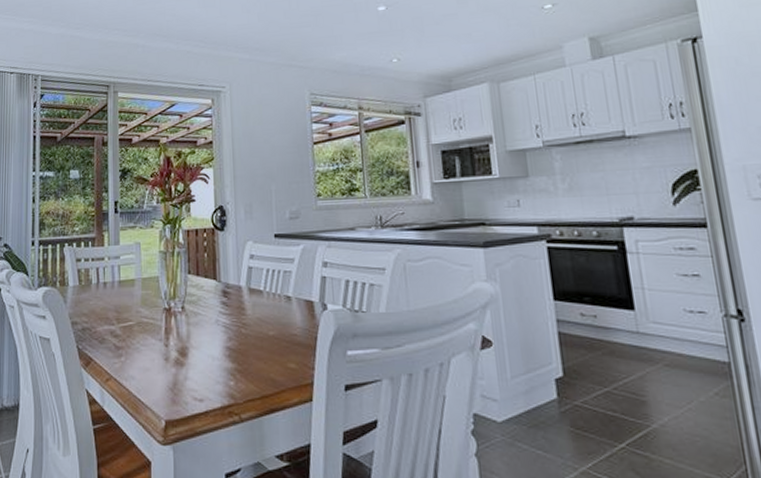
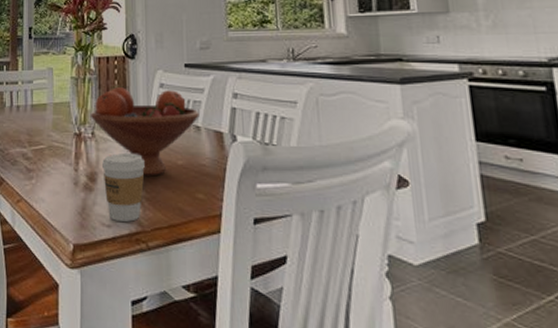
fruit bowl: none [180,260,290,349] -> present [90,87,200,177]
coffee cup: none [193,325,236,395] -> present [102,152,145,222]

